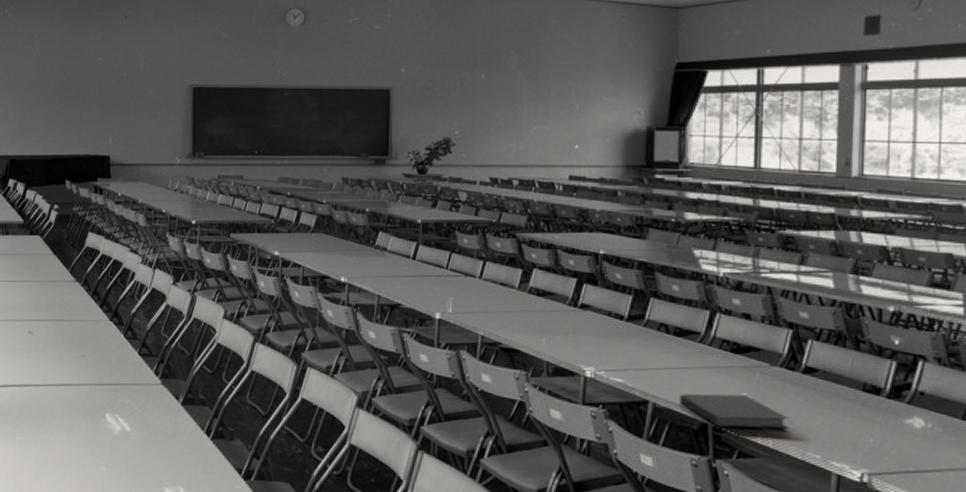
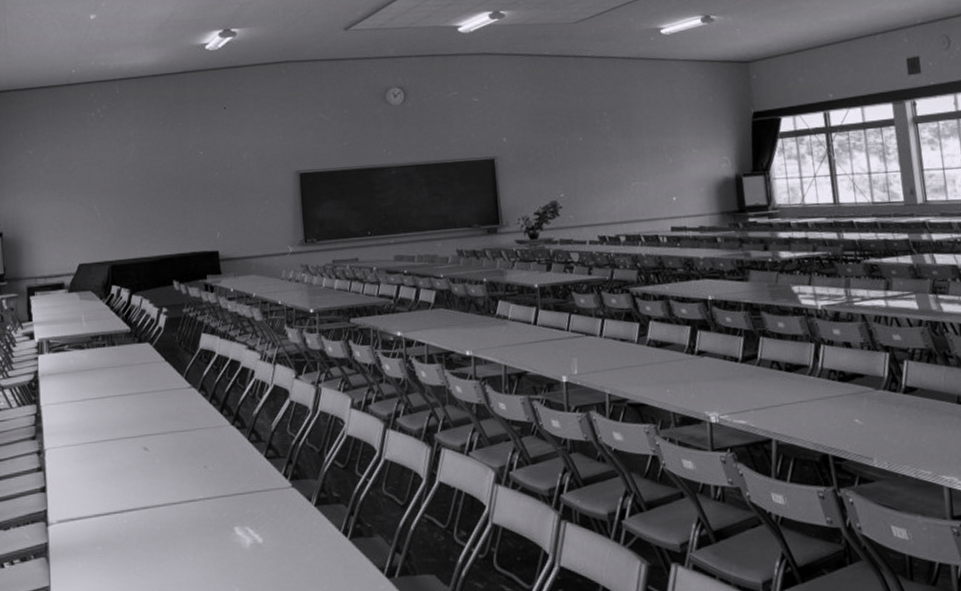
notebook: present [680,393,789,430] -> none [799,421,900,456]

